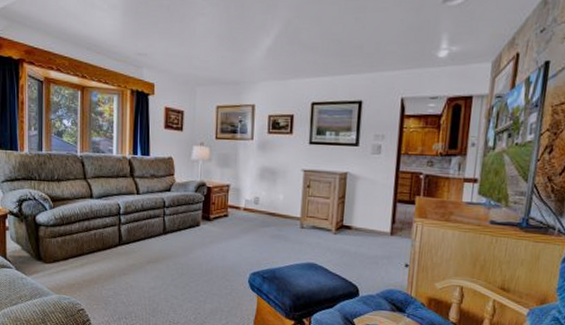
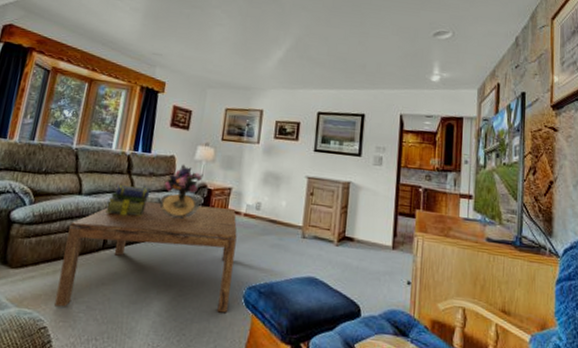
coffee table: none [87,201,239,296] -> present [54,201,238,313]
stack of books: none [117,186,154,216] -> present [106,184,150,217]
bouquet: none [164,164,201,216] -> present [159,164,203,219]

